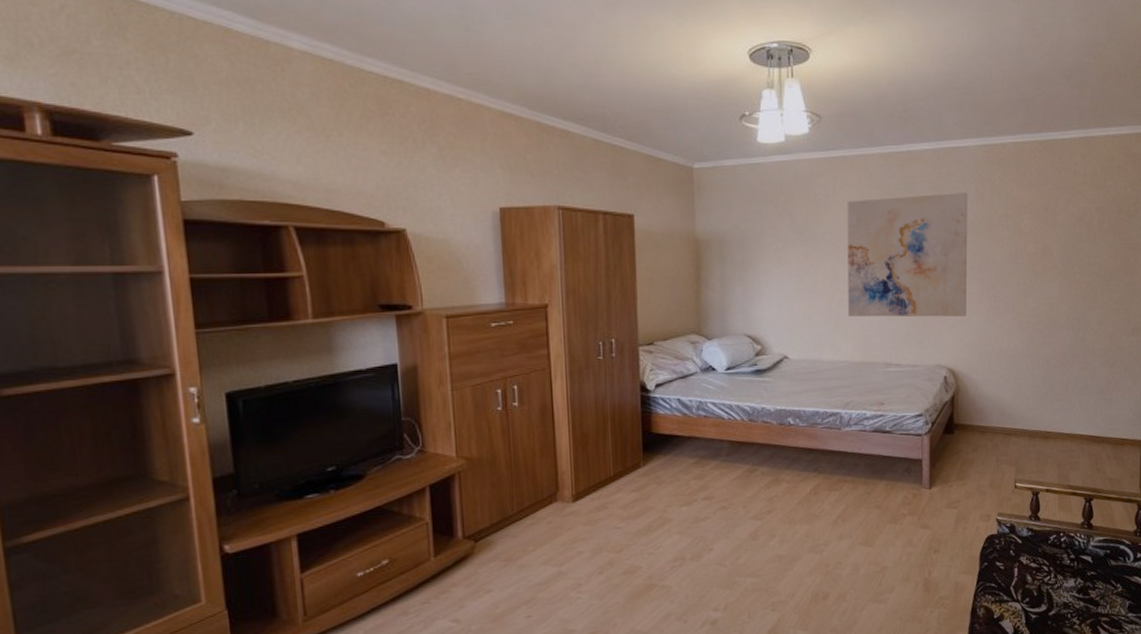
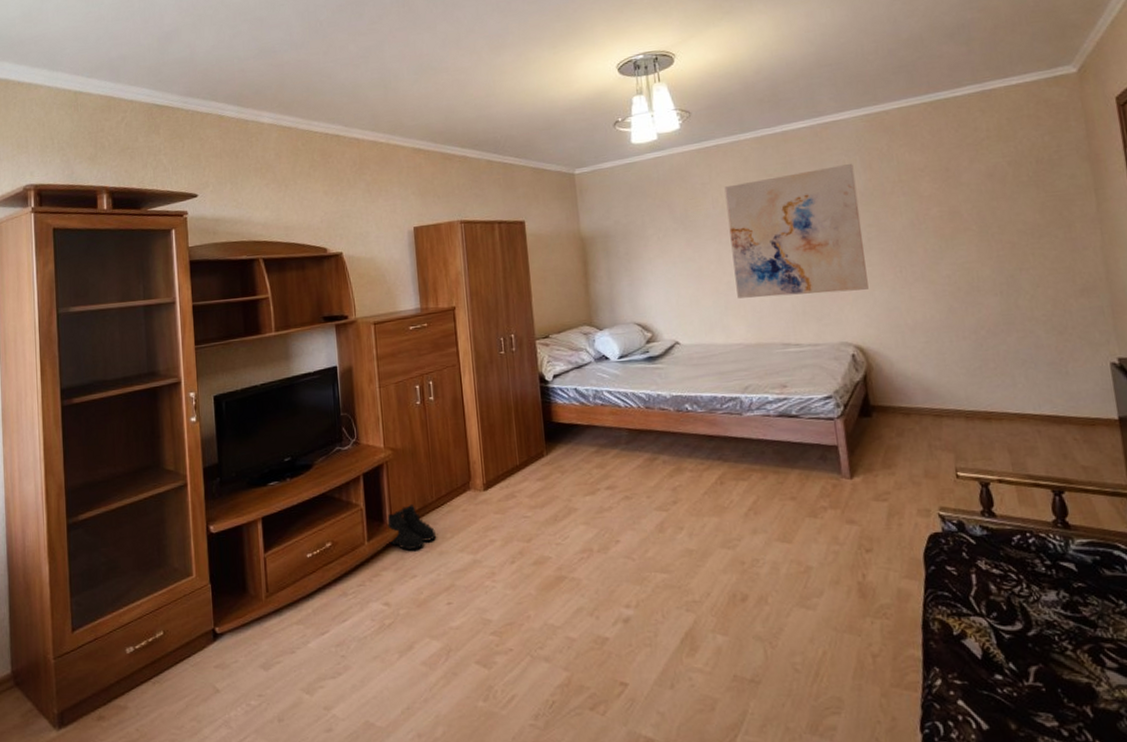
boots: none [458,516,517,565] -> present [387,503,437,551]

